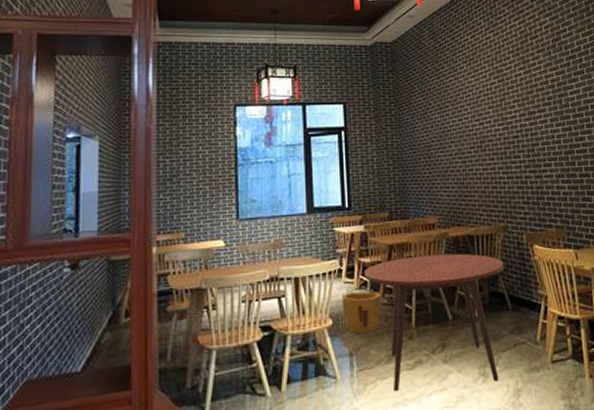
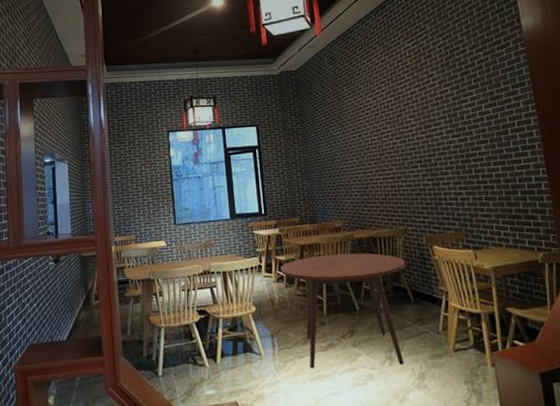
bucket: present [342,291,384,334] -> none [263,284,299,319]

